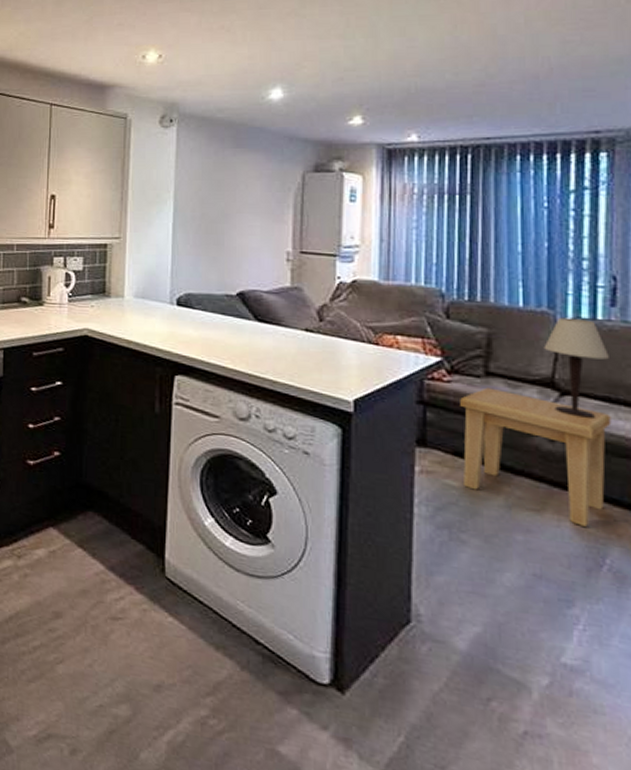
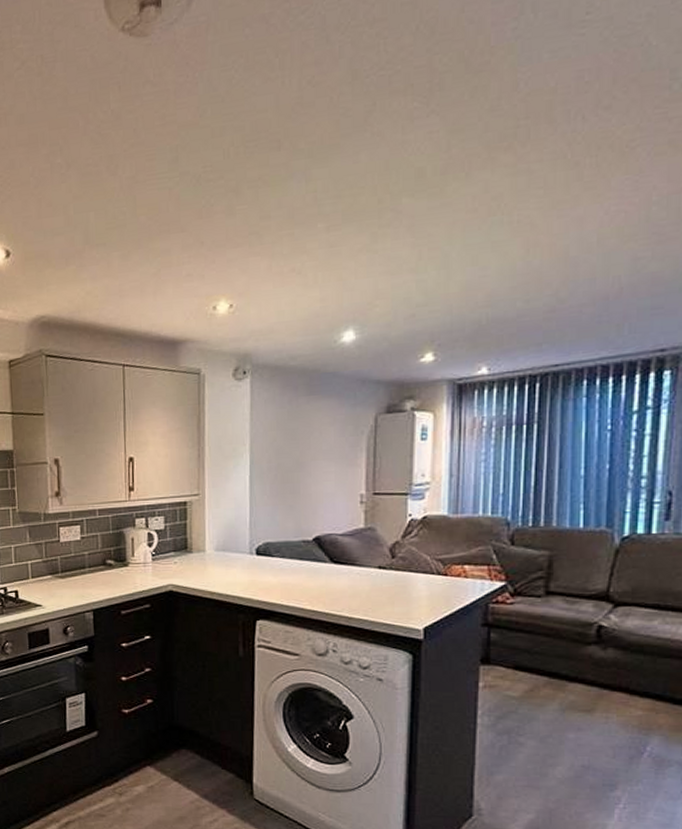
side table: present [460,387,612,527] -> none [522,606,659,721]
table lamp: present [544,317,609,419] -> none [601,534,660,626]

